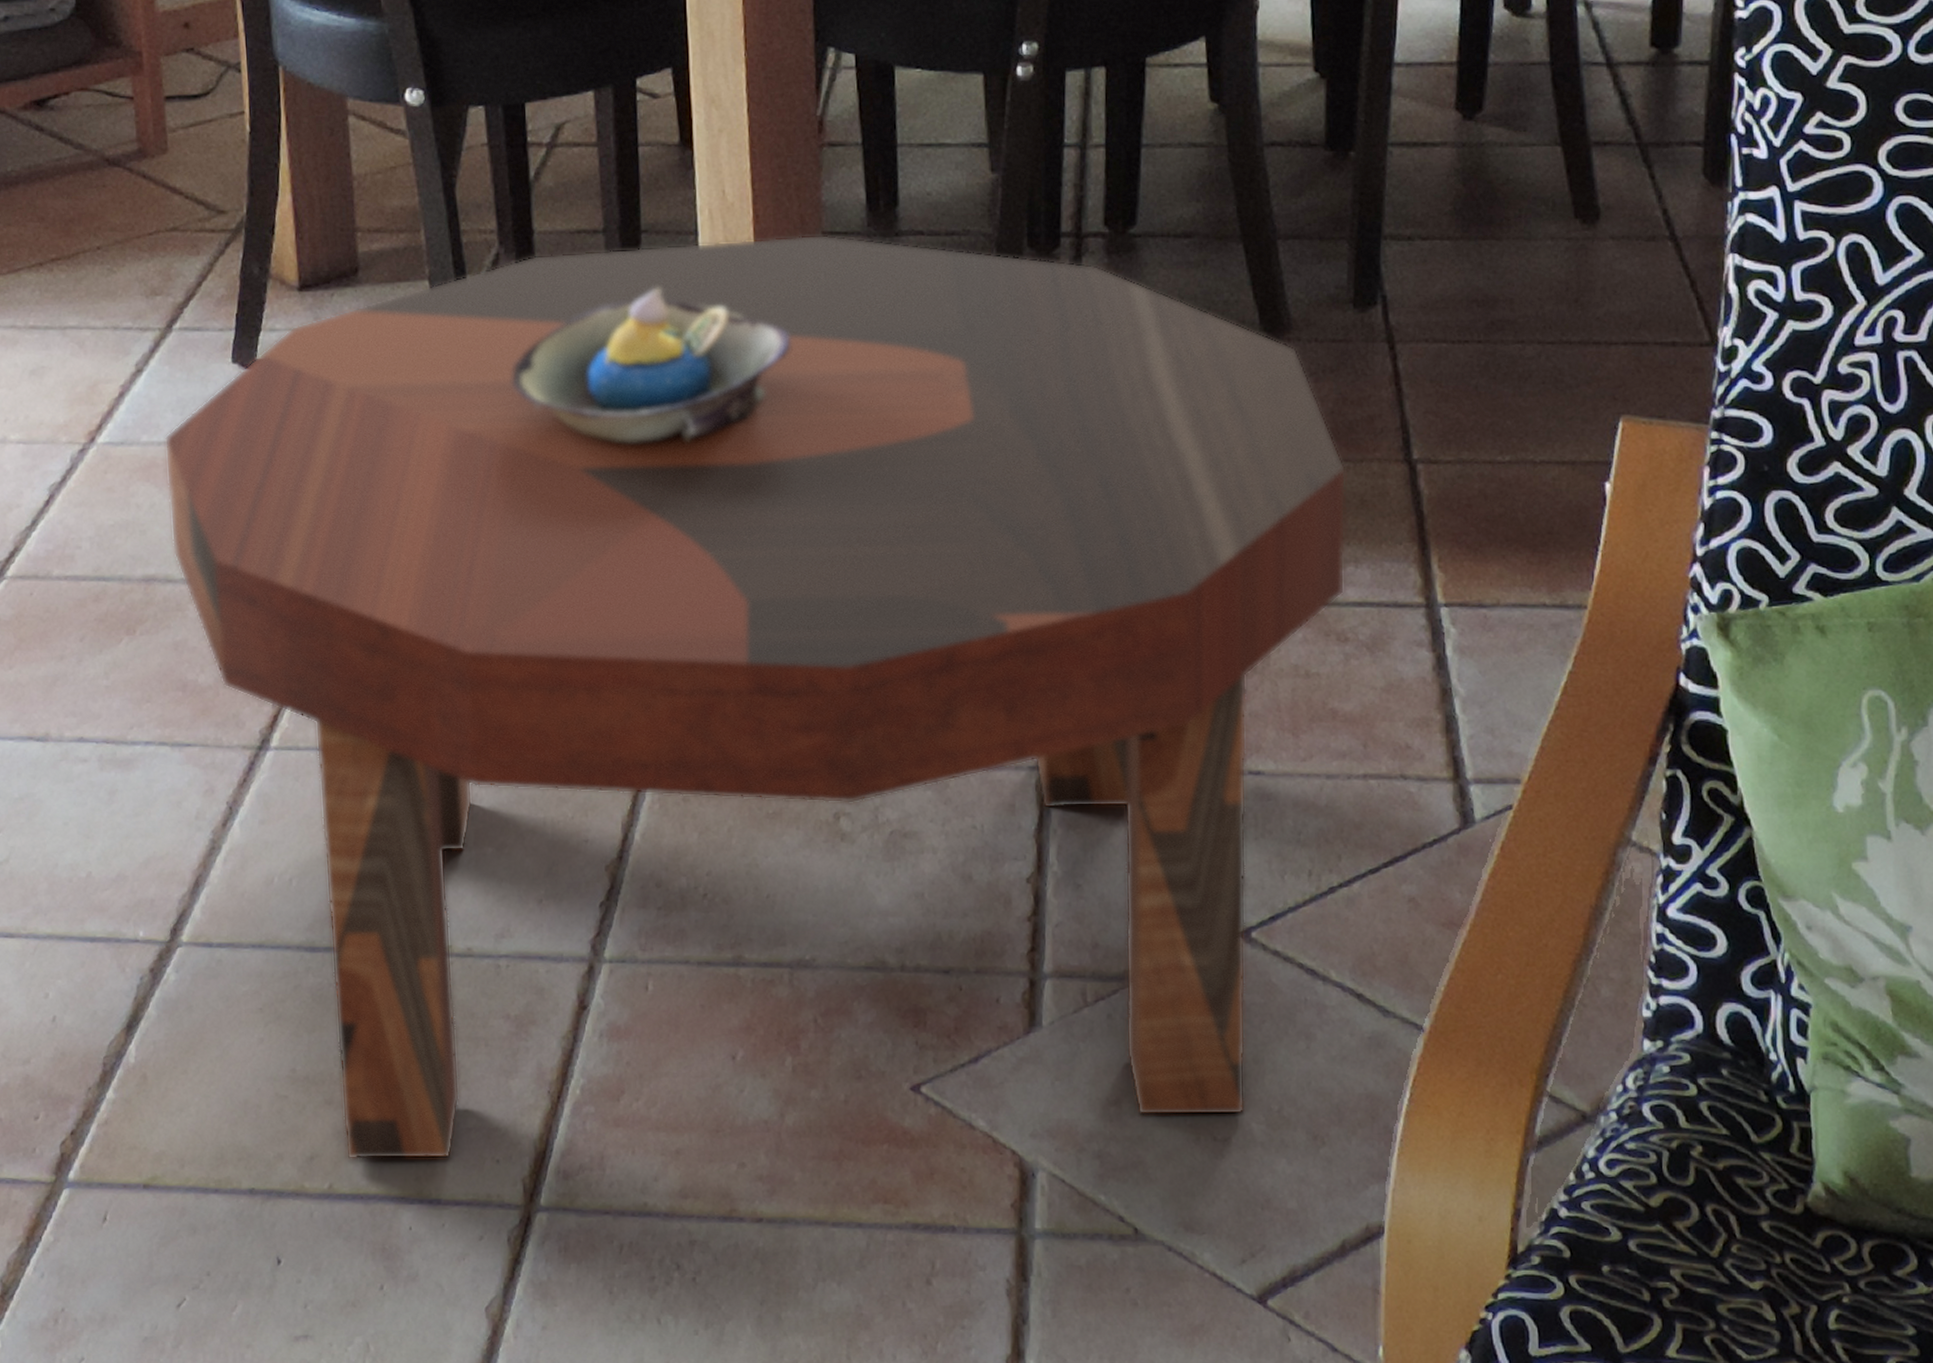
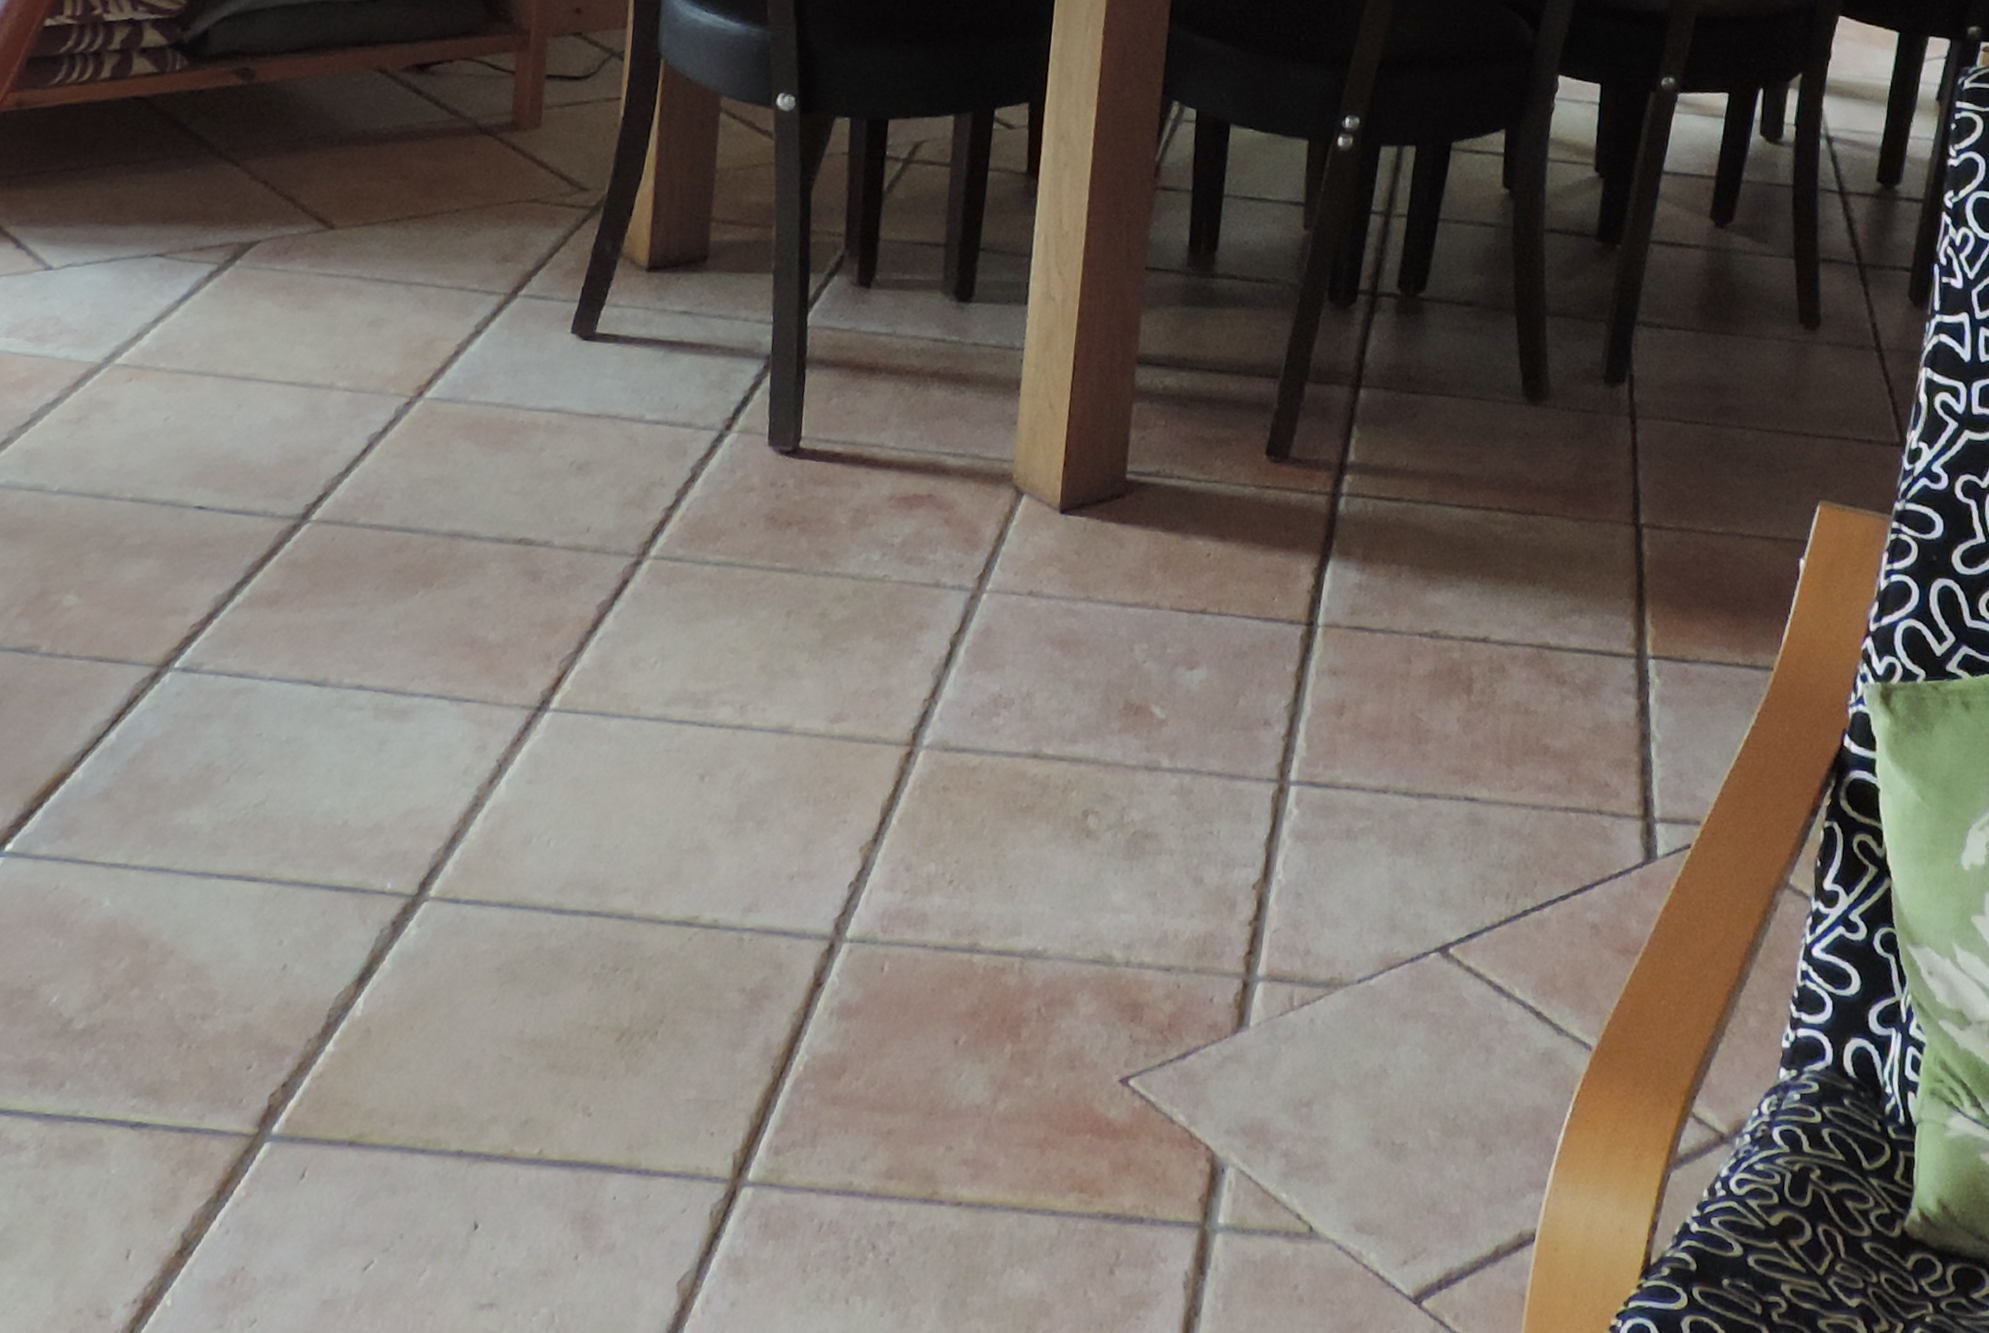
coffee table: present [164,234,1347,1159] -> none [483,261,1582,1129]
decorative bowl: present [512,288,790,442] -> none [838,303,1103,448]

